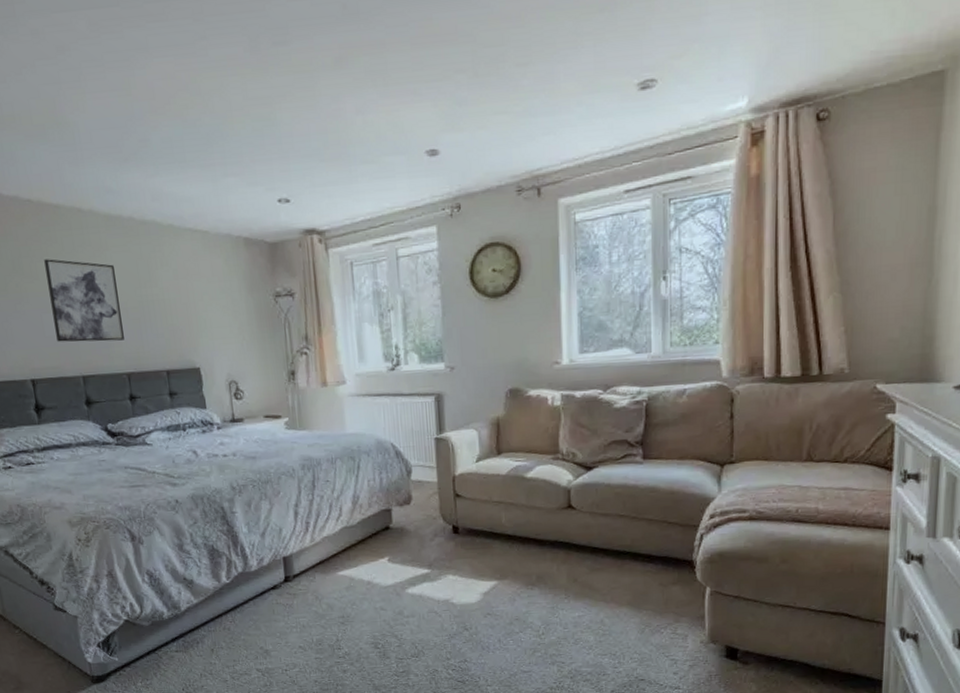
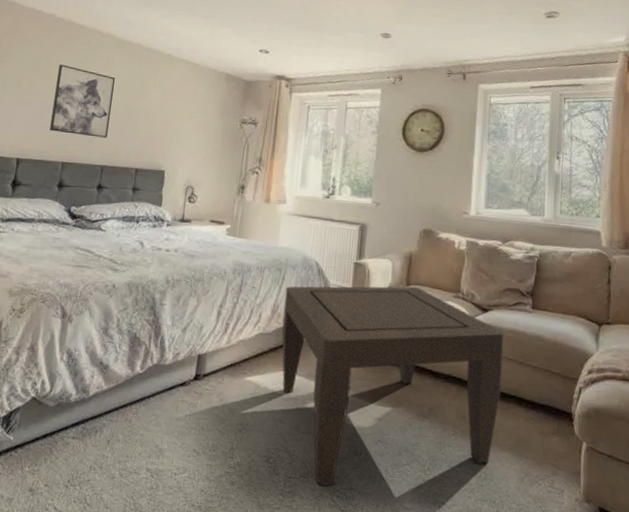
coffee table: none [363,454,615,663] -> present [281,286,504,487]

